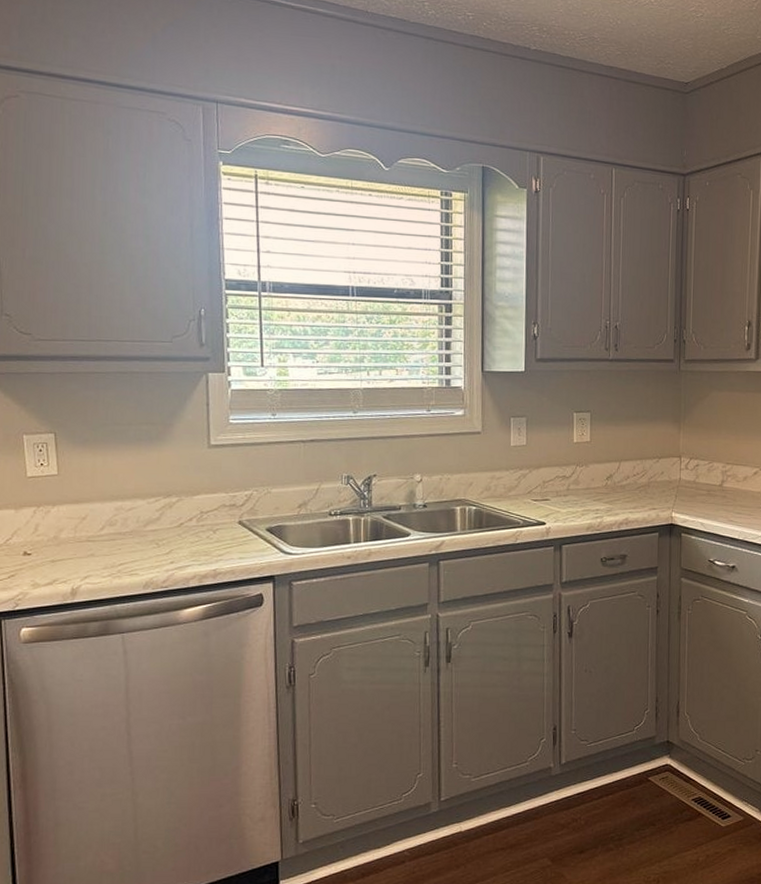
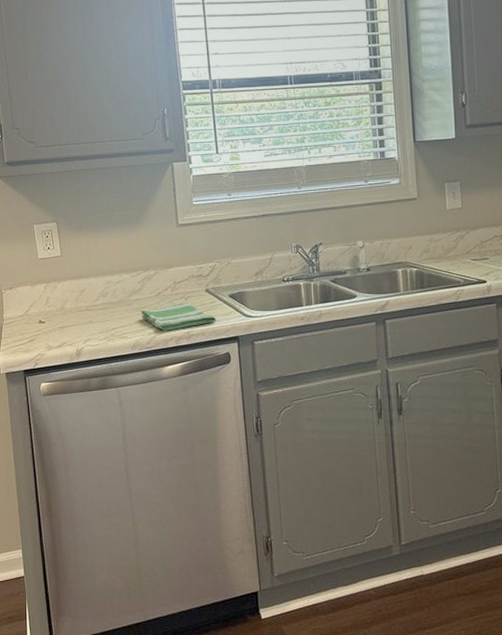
dish towel: none [158,536,249,568] -> present [141,303,216,331]

